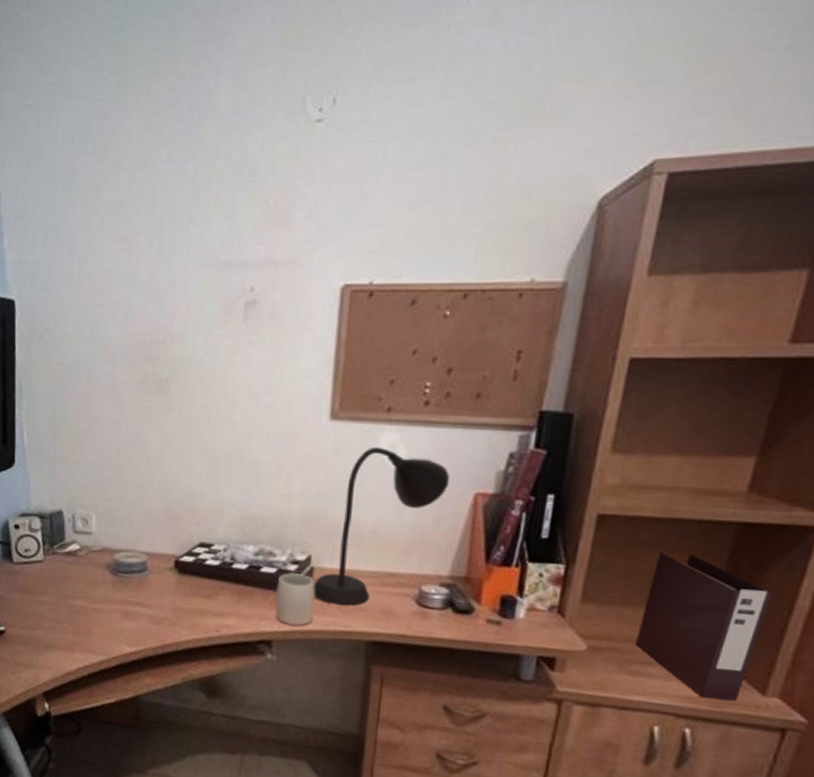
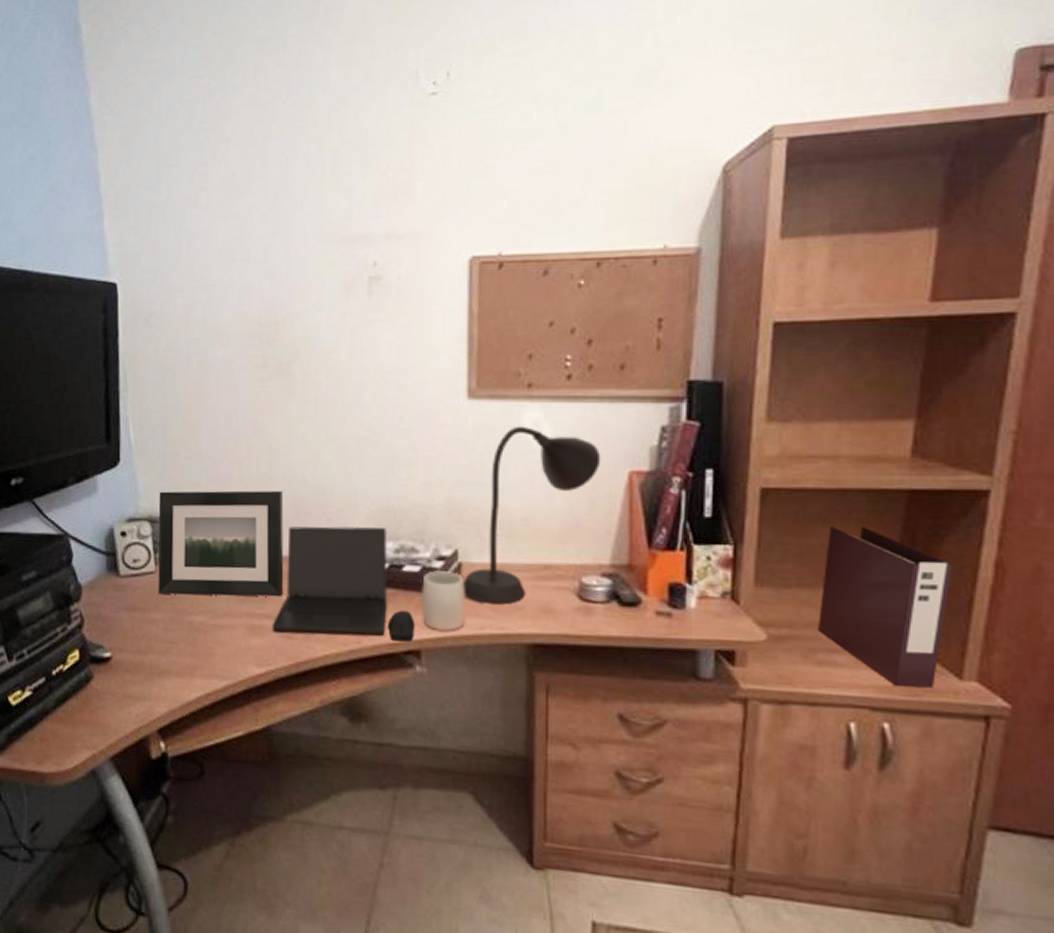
picture frame: none [45,491,158,588] -> present [158,490,284,597]
laptop: none [143,527,249,626] -> present [272,526,388,636]
computer mouse: none [244,605,269,633] -> present [388,610,415,642]

